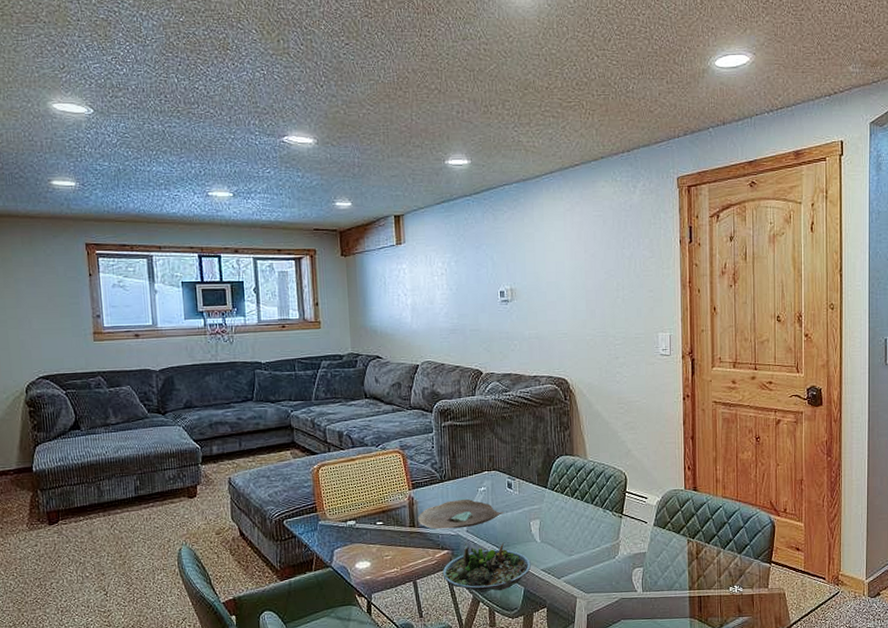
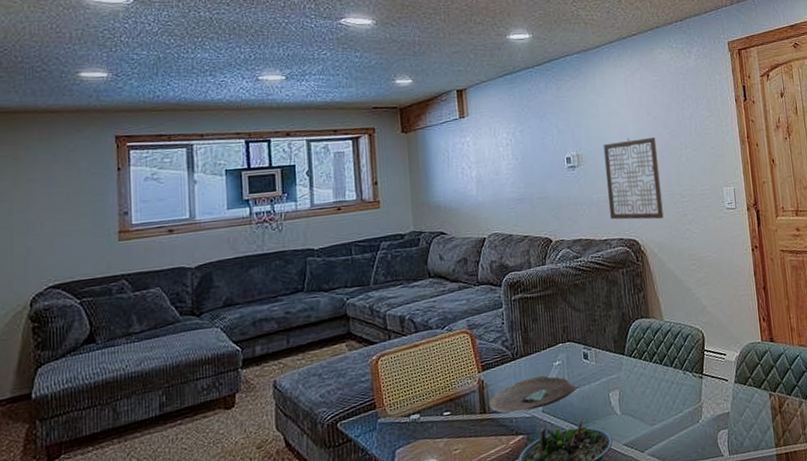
wall art: none [537,275,595,360] -> present [603,137,664,220]

